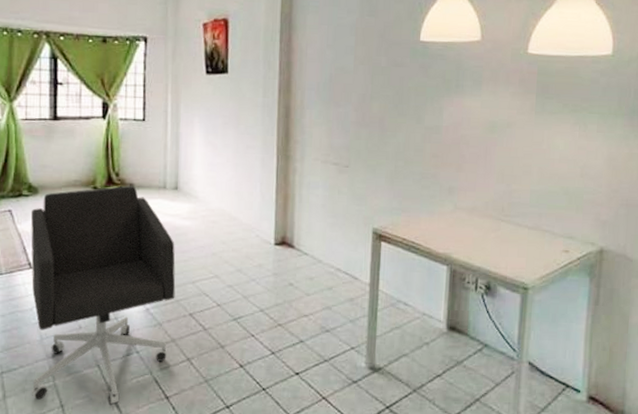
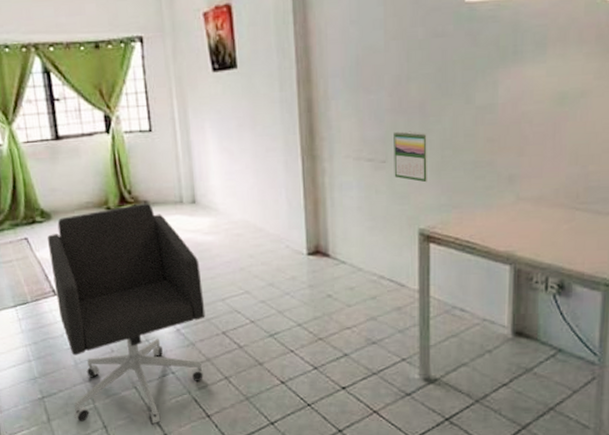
calendar: none [355,141,384,188] -> present [394,131,427,183]

